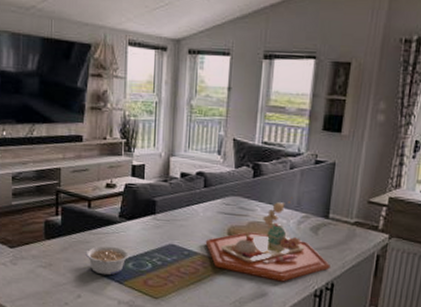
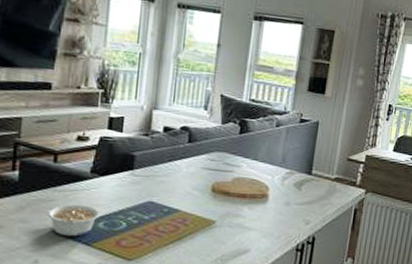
food tray: present [205,196,332,282] -> none [187,153,313,238]

